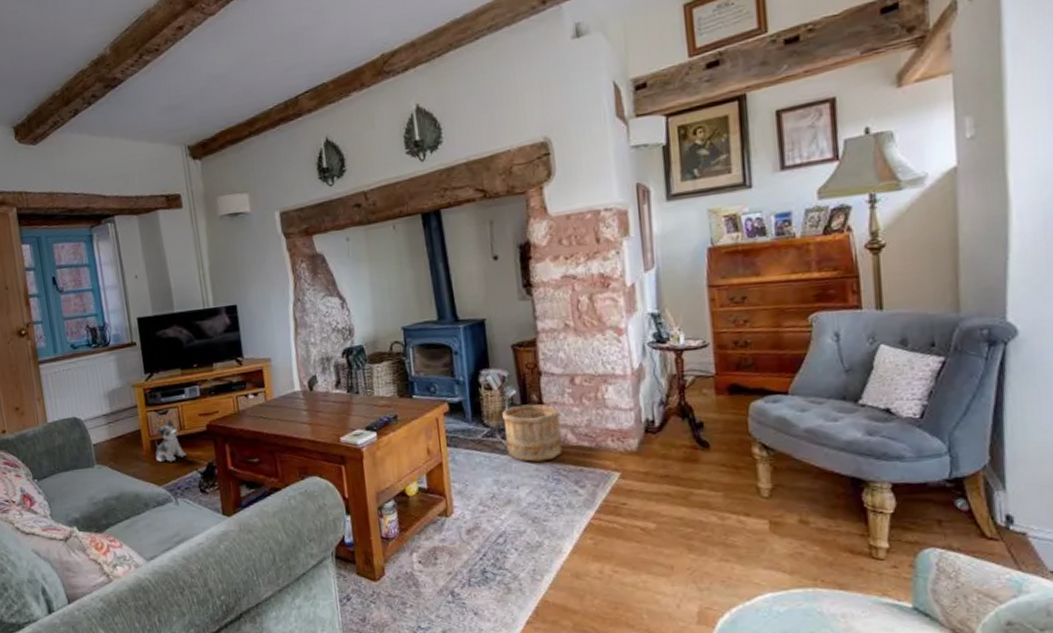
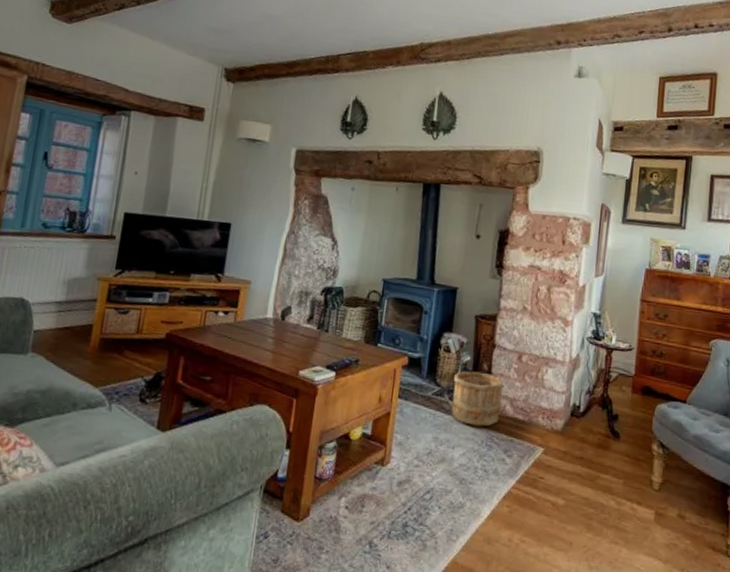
plush toy: present [155,419,186,462] -> none [101,320,136,365]

